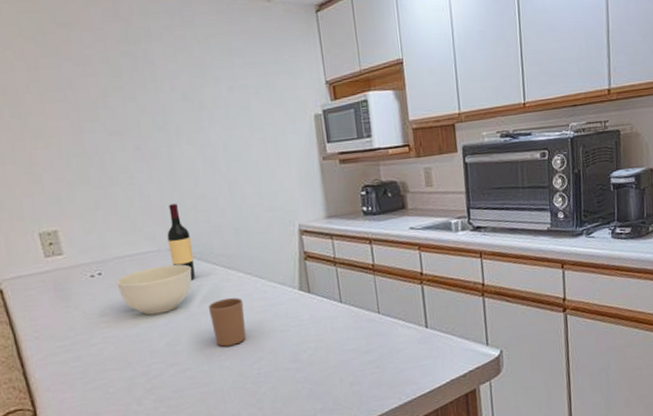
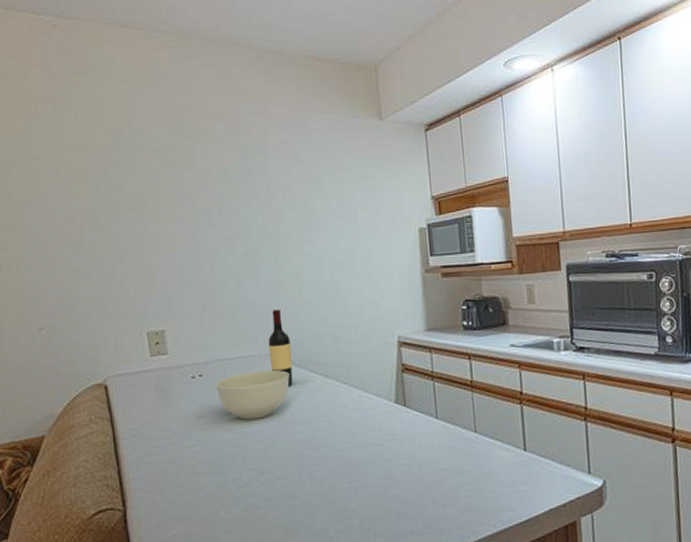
mug: present [208,297,246,347] -> none [303,406,339,457]

